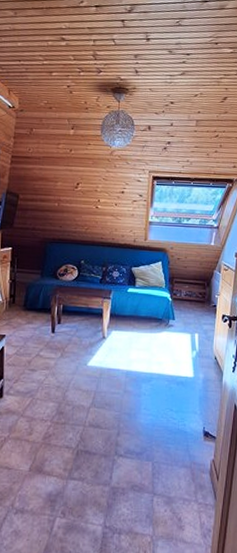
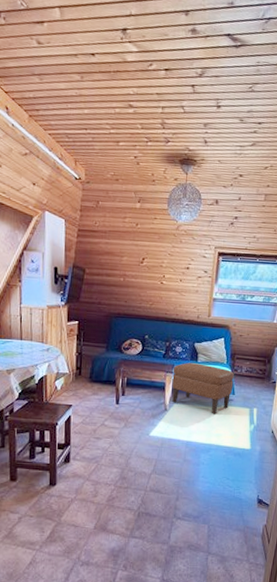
ottoman: none [110,287,173,341] -> present [172,362,234,414]

